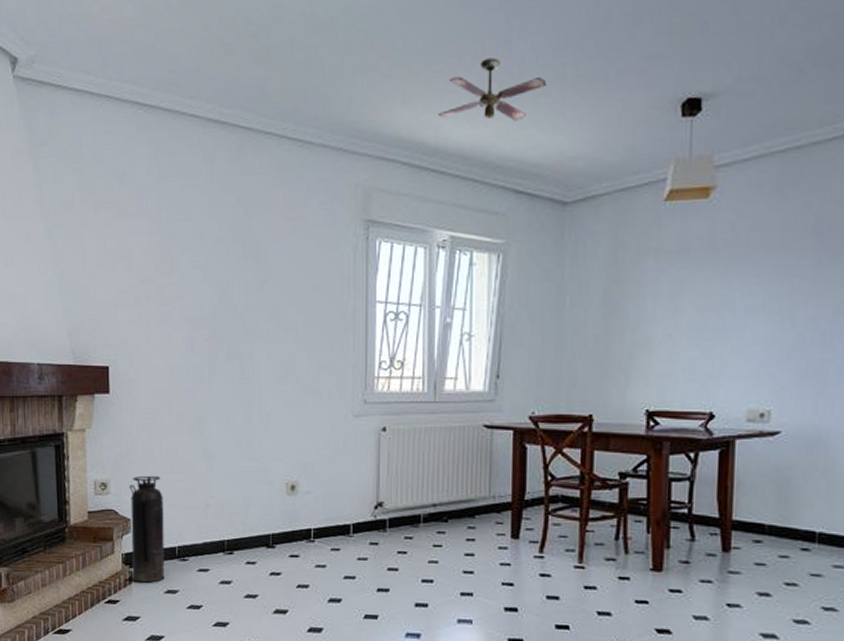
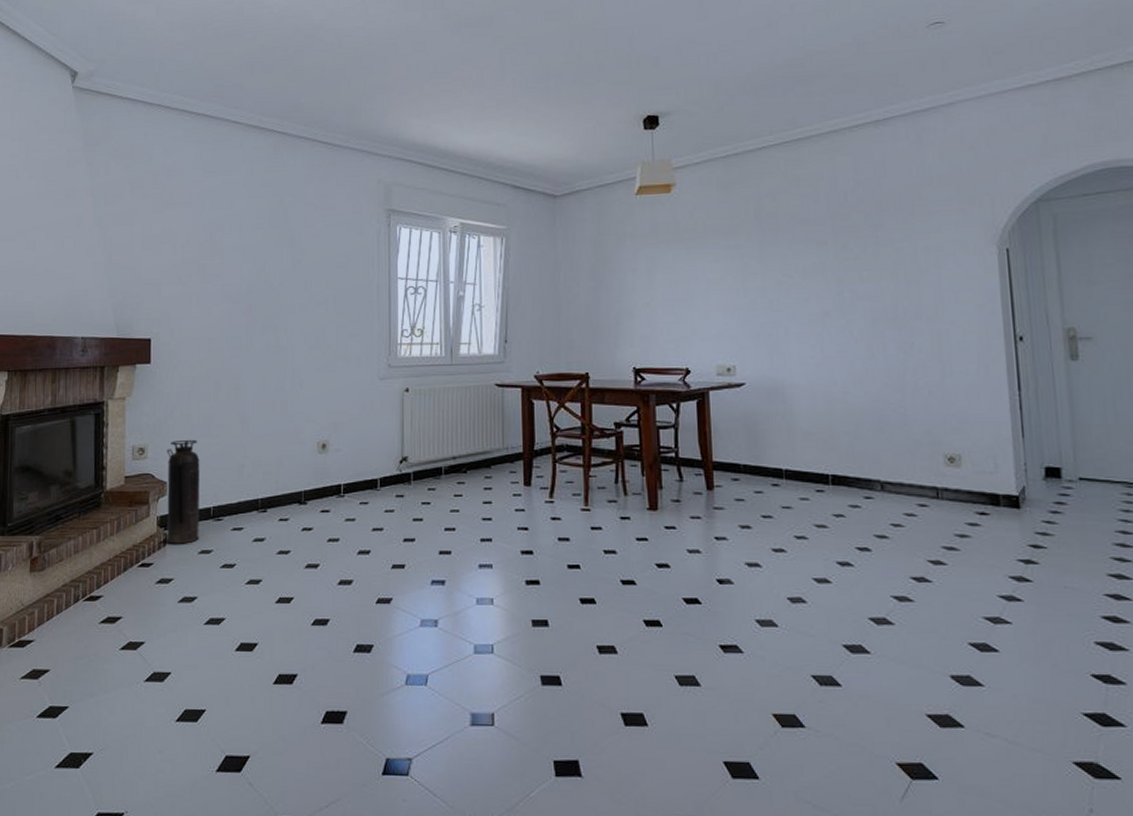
ceiling fan: present [438,57,547,121] -> none [447,81,535,131]

